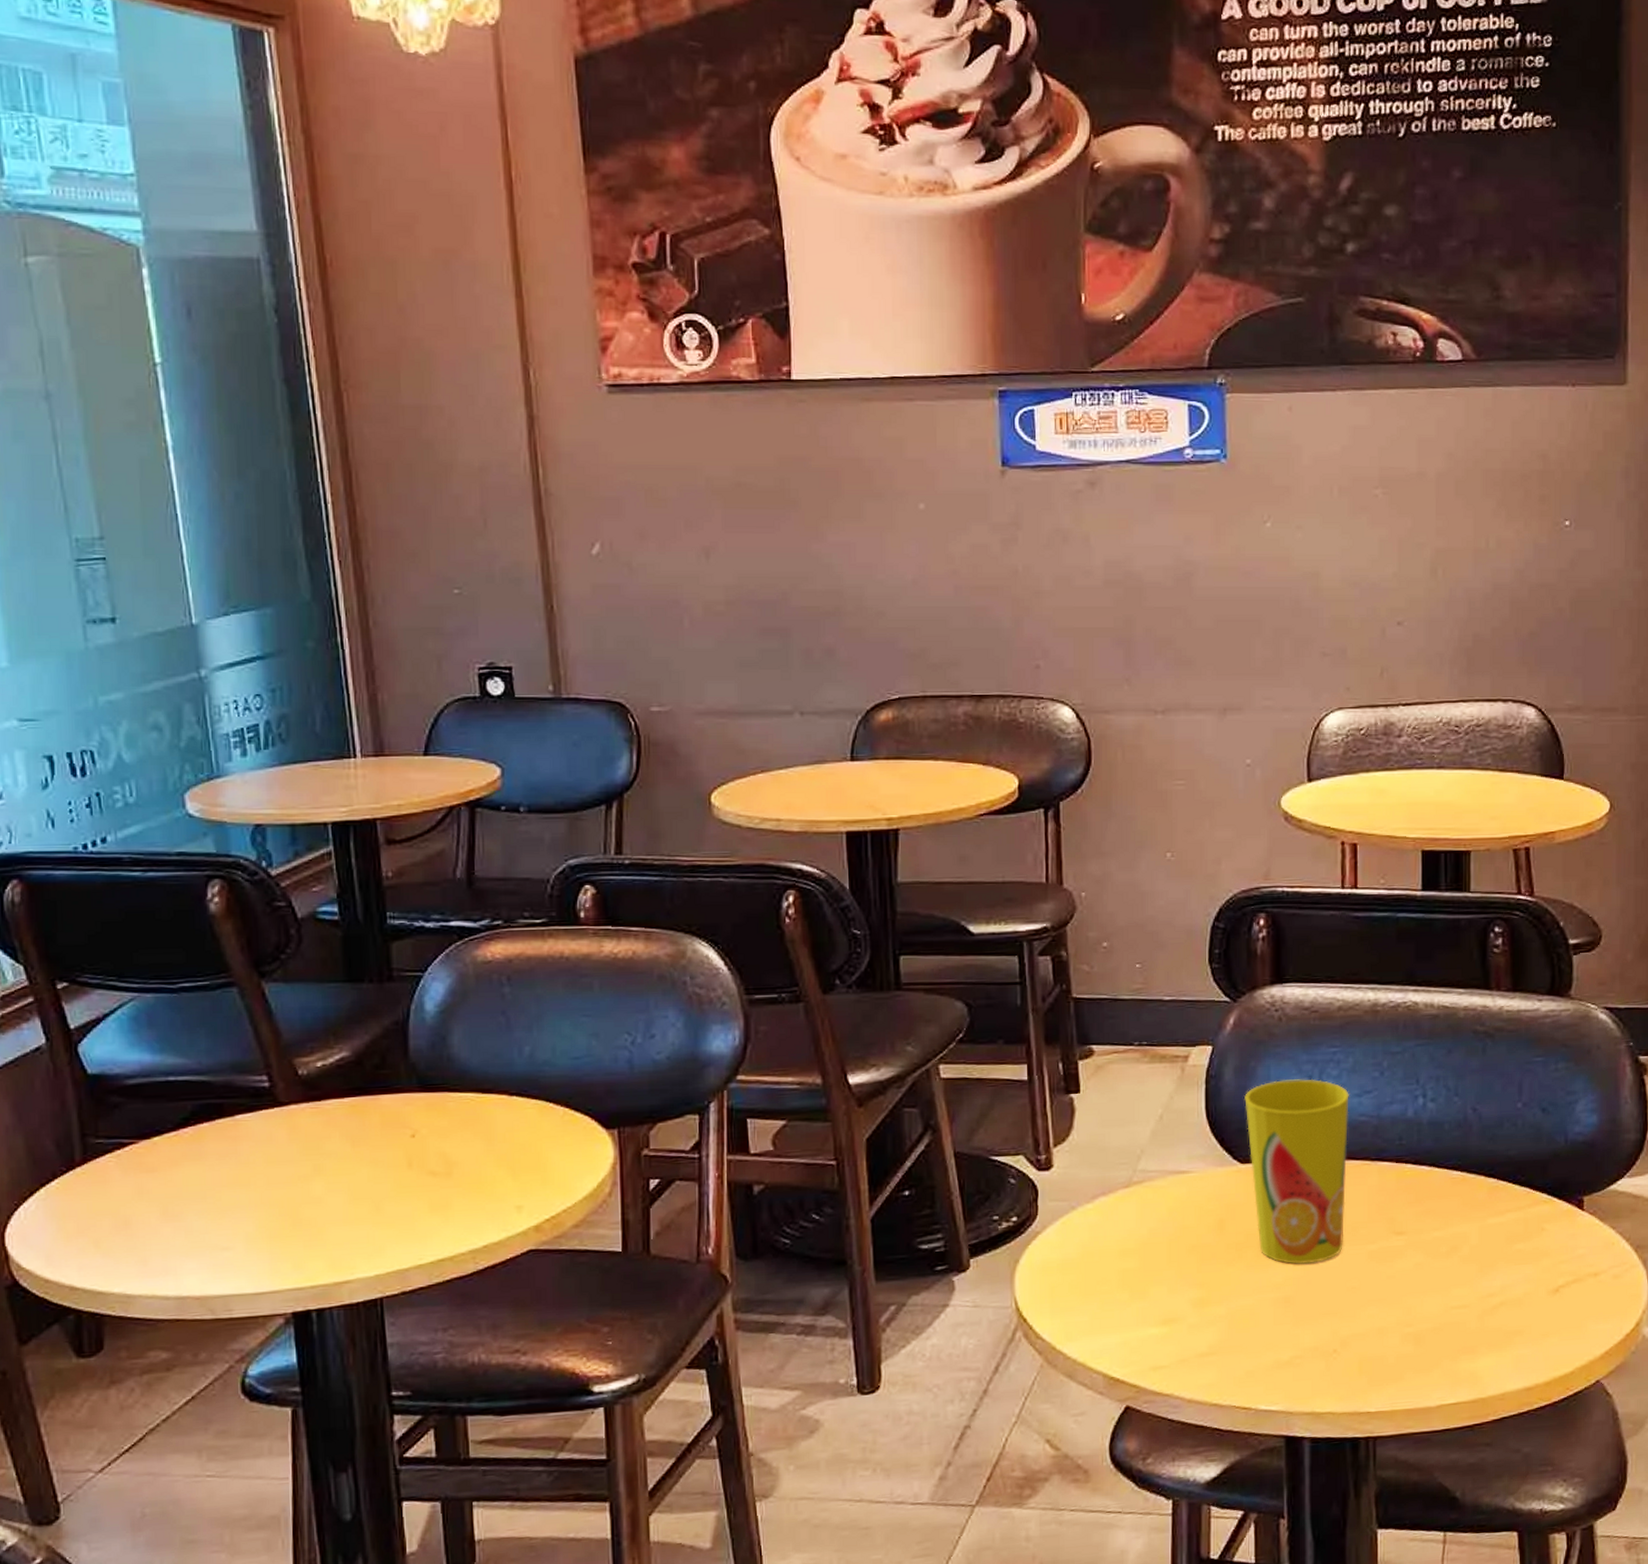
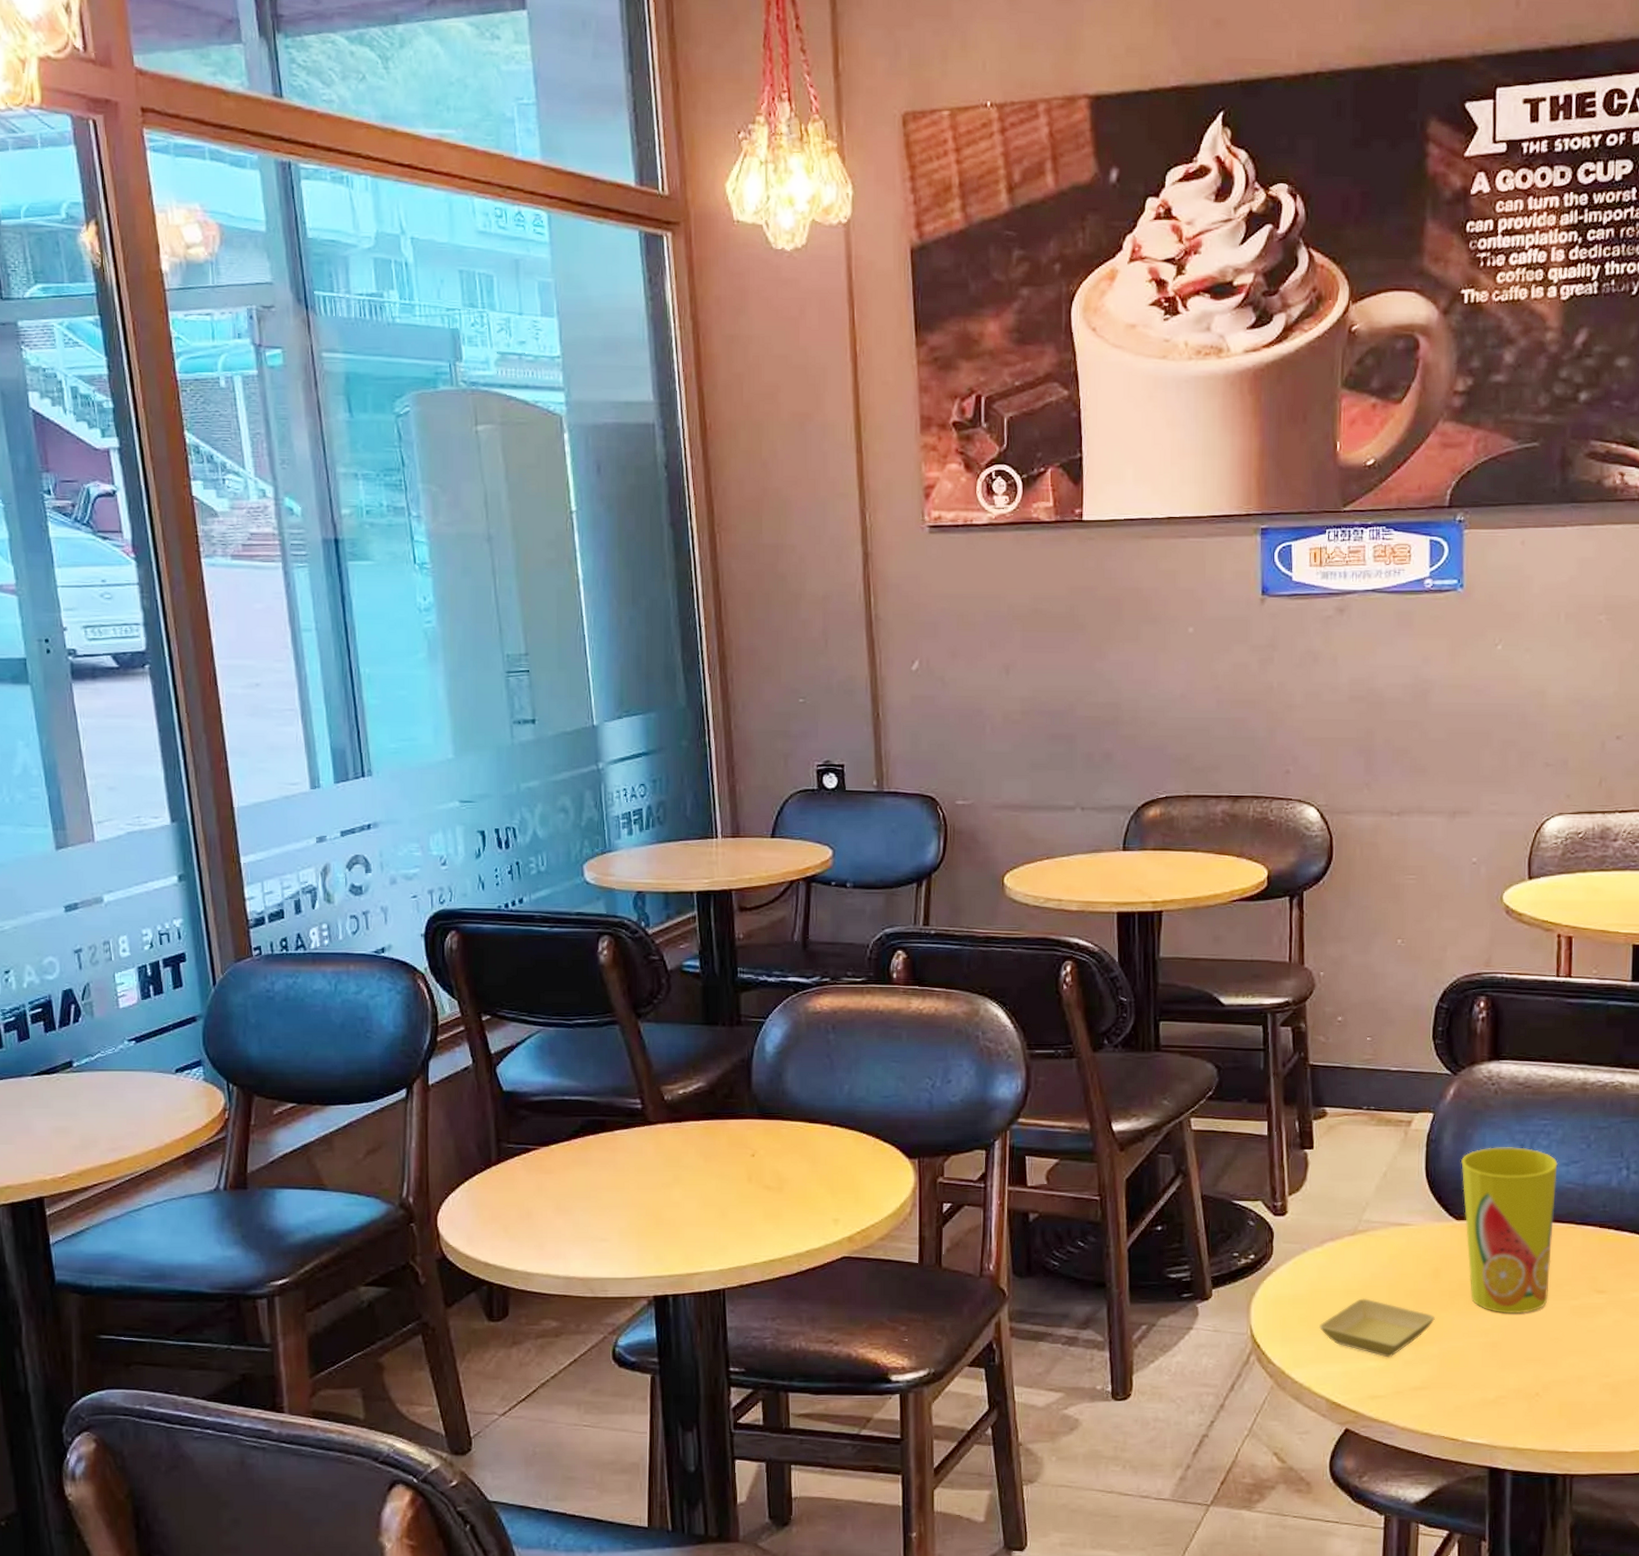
saucer: none [1093,1258,1221,1323] -> present [1319,1298,1435,1358]

